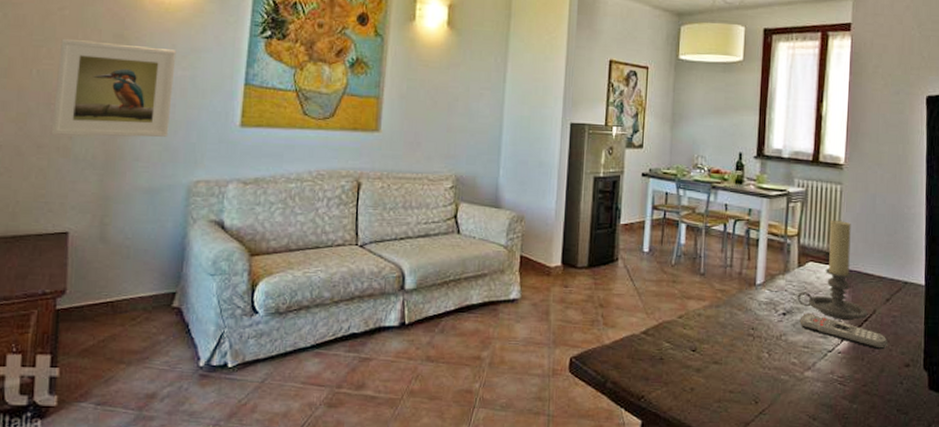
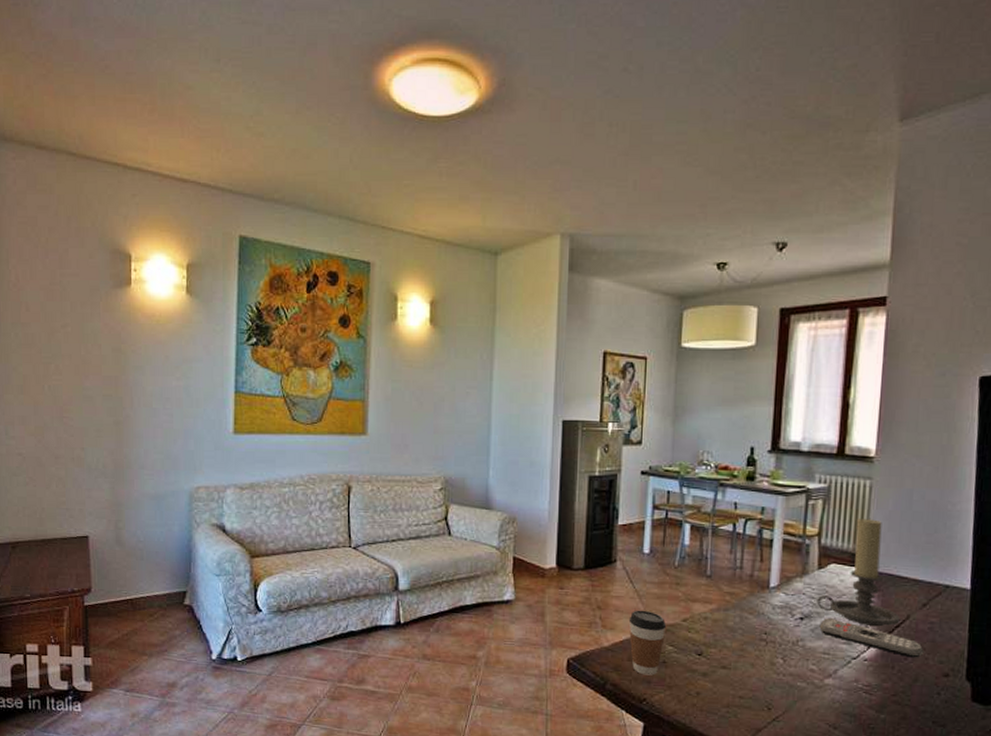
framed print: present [51,38,176,138] -> none [65,354,170,447]
coffee cup: none [629,307,664,372] -> present [628,610,667,676]

